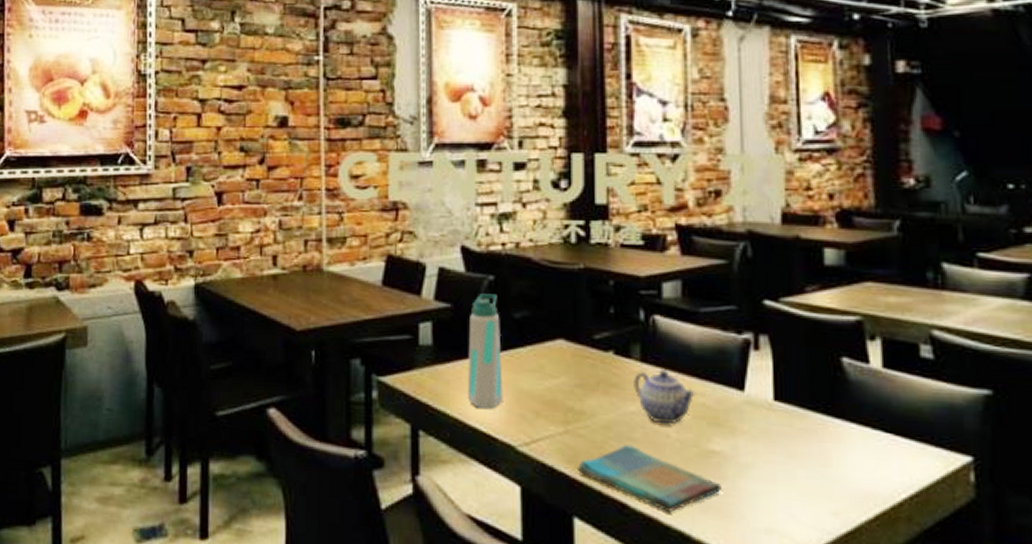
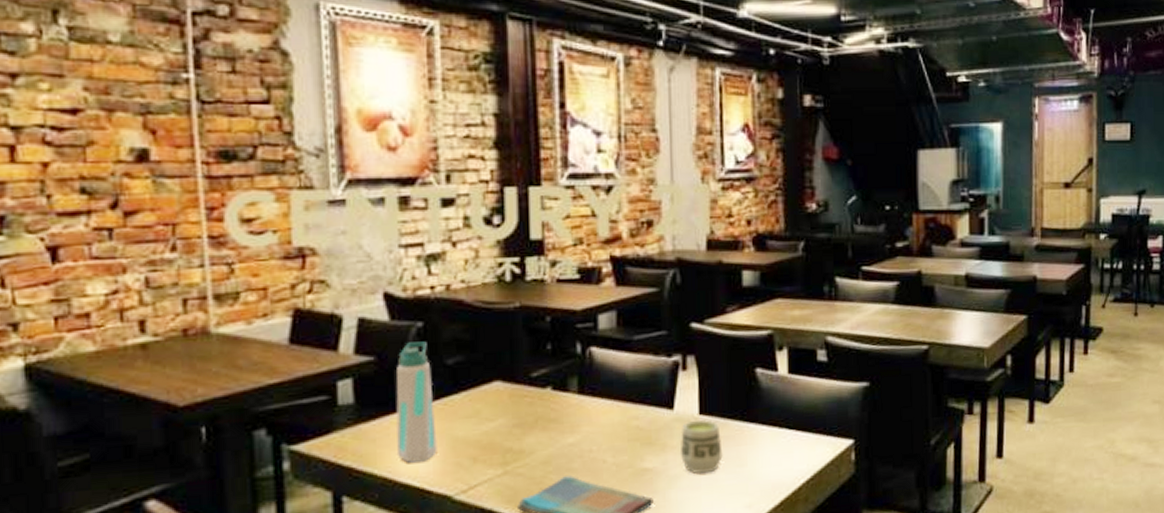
teapot: present [632,368,697,425] -> none [570,398,631,452]
cup: none [751,405,802,468] -> present [680,419,723,474]

